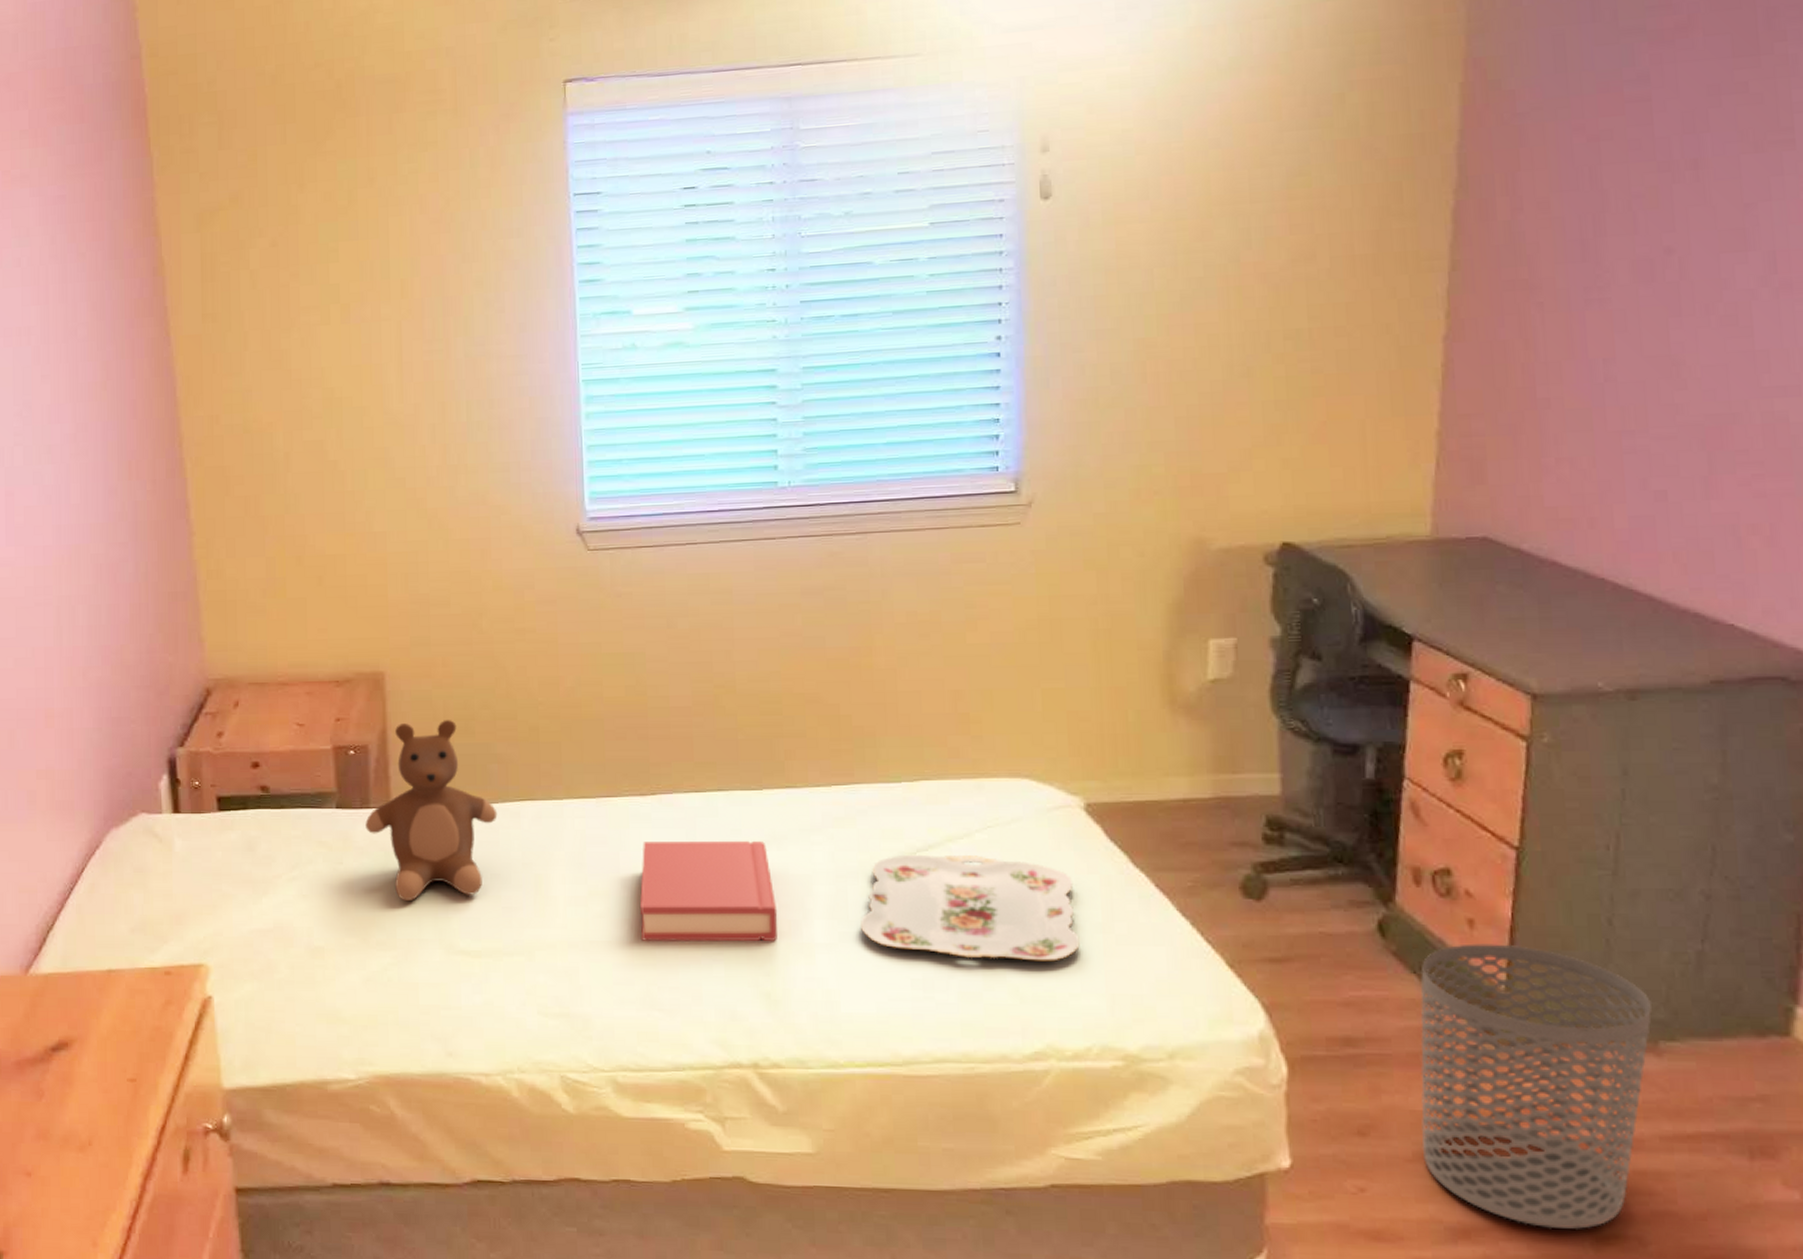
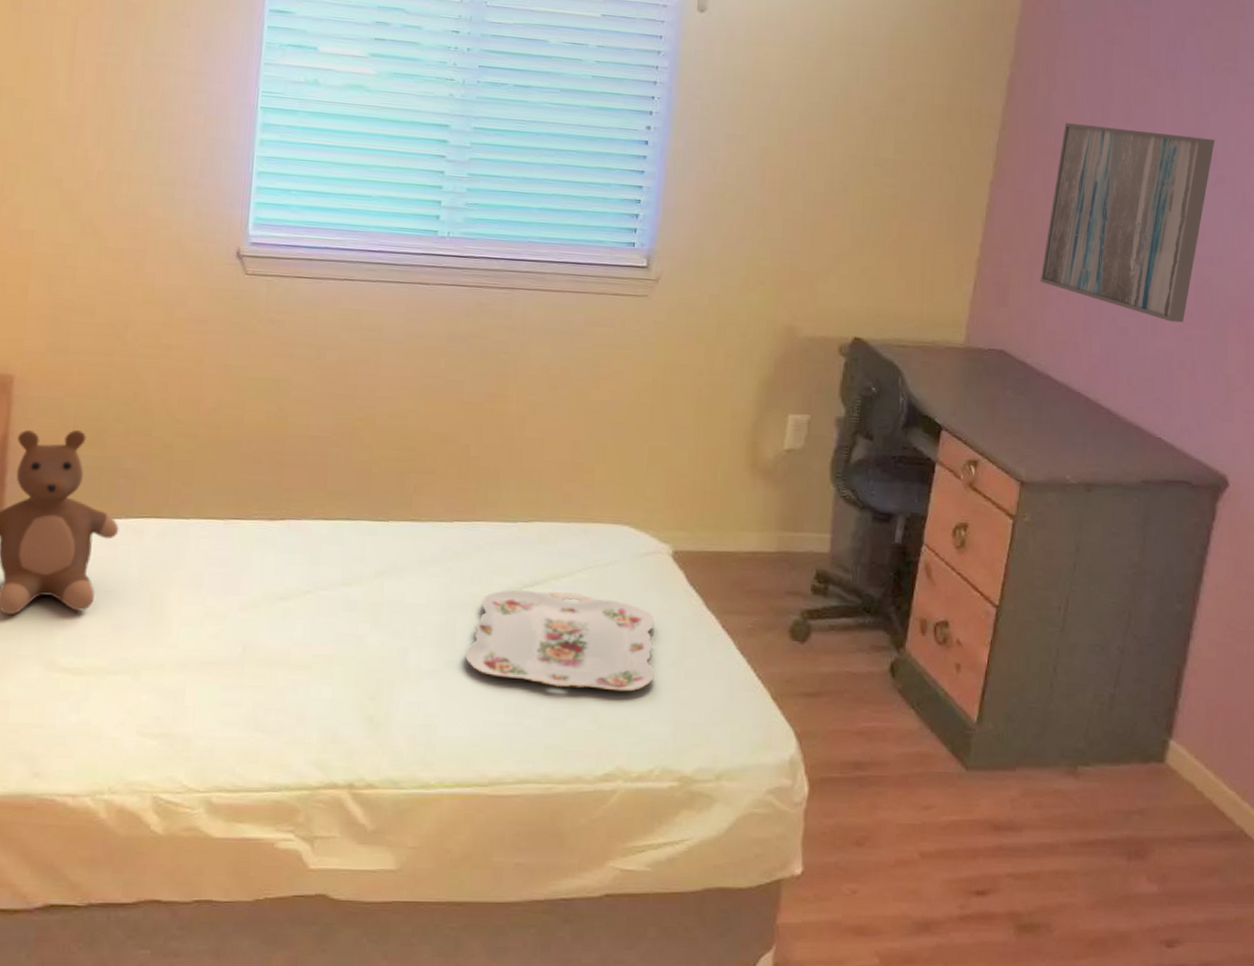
hardback book: present [640,840,778,942] -> none [253,565,390,666]
waste bin: present [1420,943,1653,1229] -> none [902,684,1077,920]
wall art: none [1528,235,1771,476] -> present [1040,123,1215,323]

